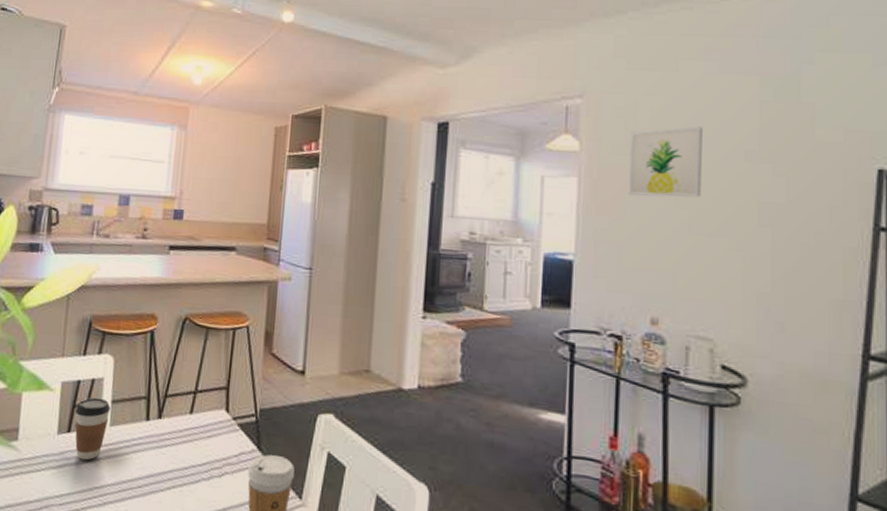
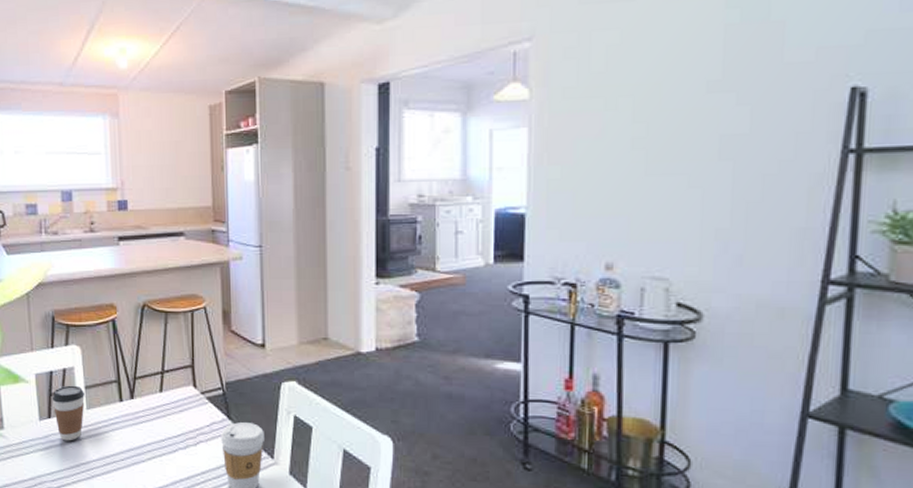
wall art: present [629,127,702,197] -> none [582,60,661,142]

